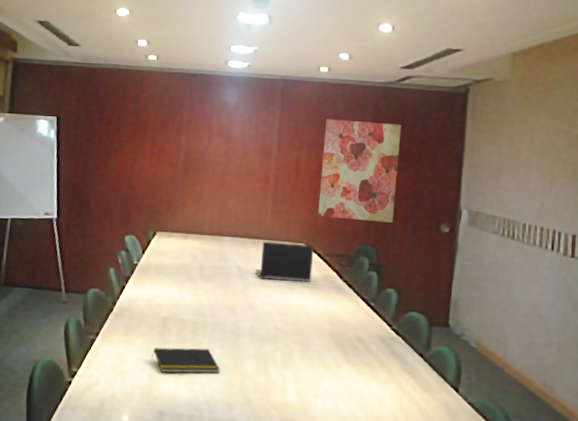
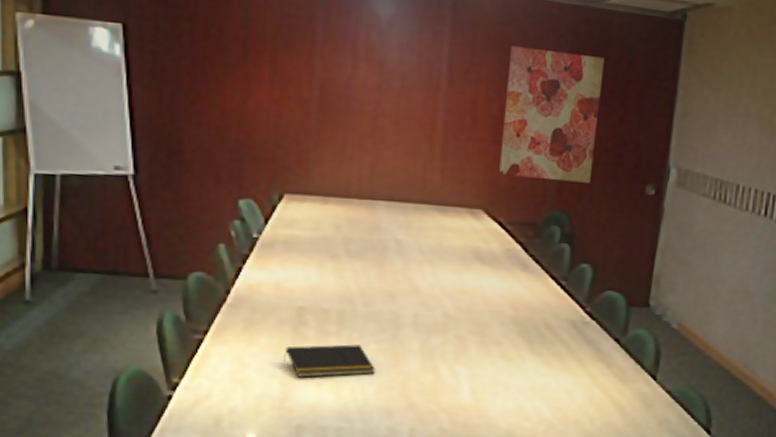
laptop computer: present [255,241,314,282] -> none [419,207,494,258]

